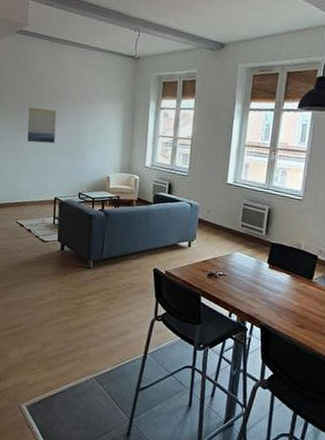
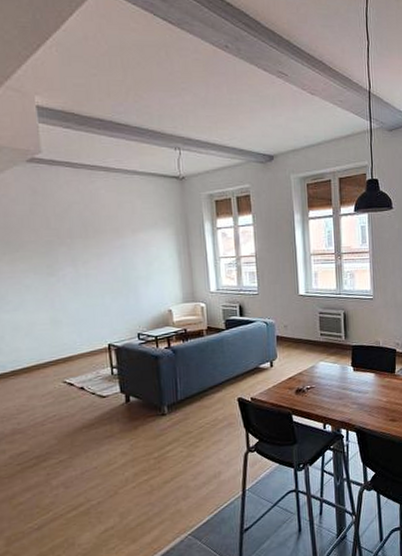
wall art: present [27,107,57,144] -> none [58,245,98,287]

